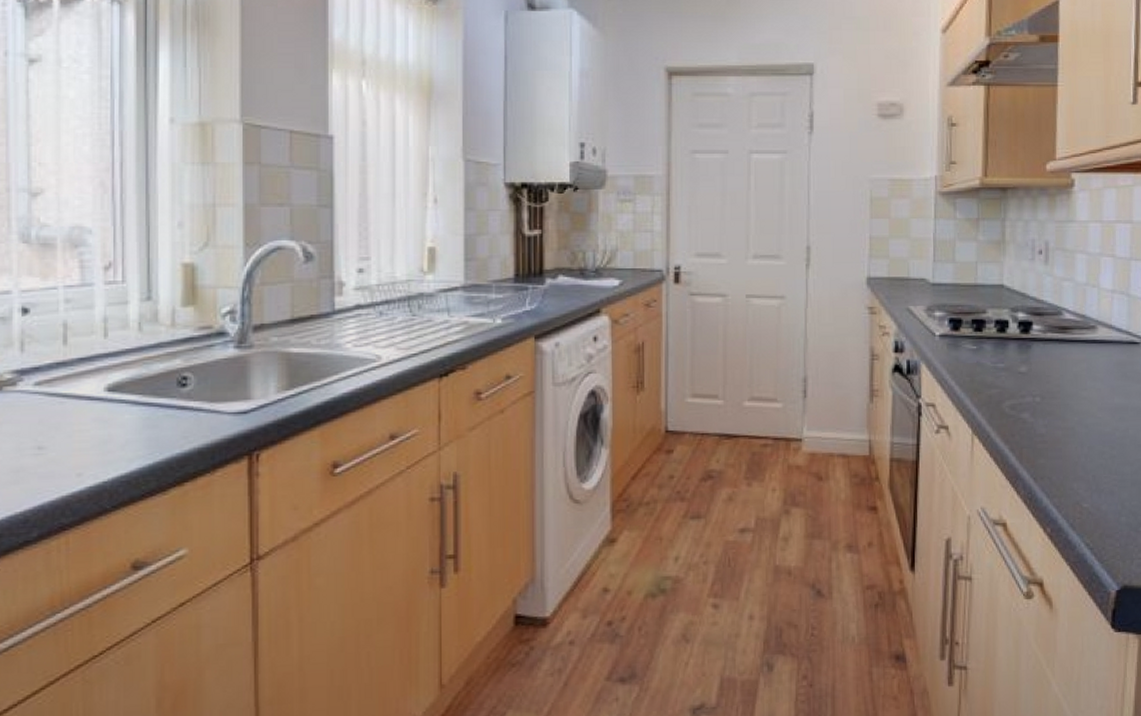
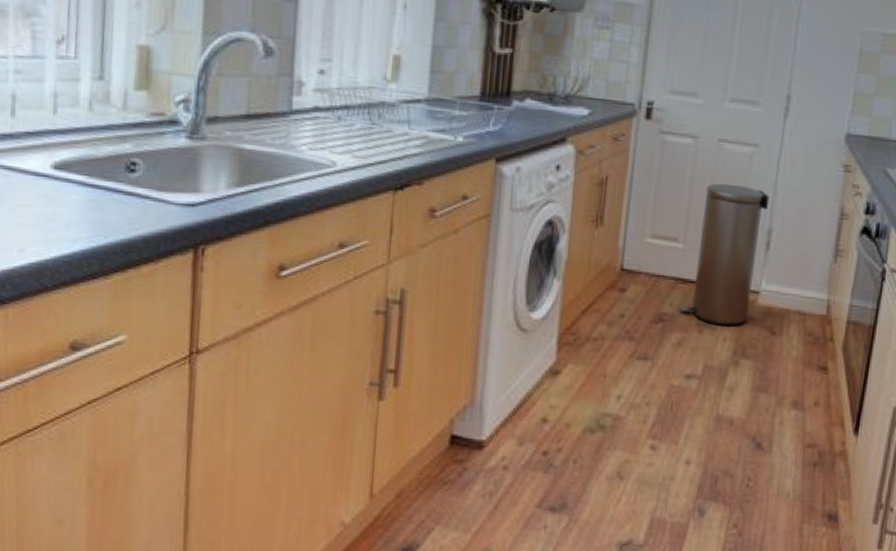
pedal bin: none [726,337,801,477] -> present [679,183,770,327]

